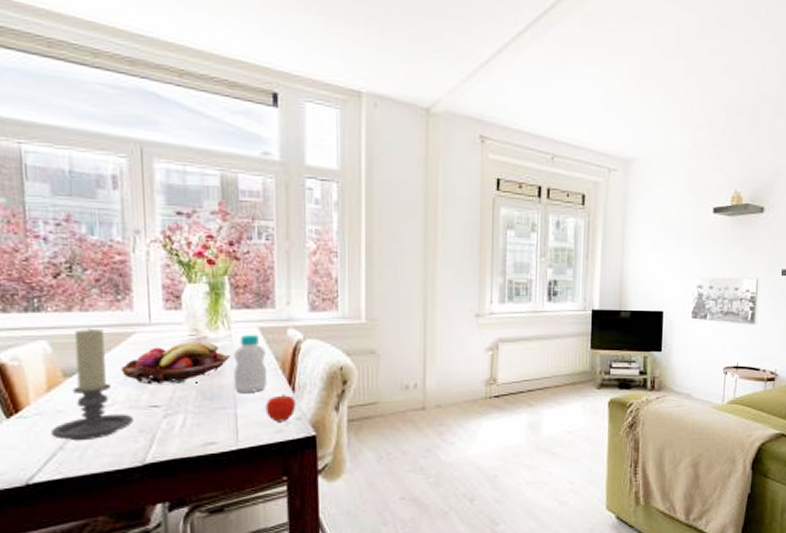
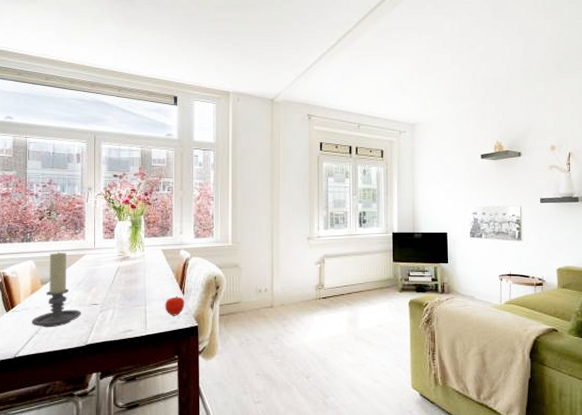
fruit basket: present [121,341,230,385] -> none [76,260,143,290]
bottle: present [233,334,266,394] -> none [144,254,166,296]

